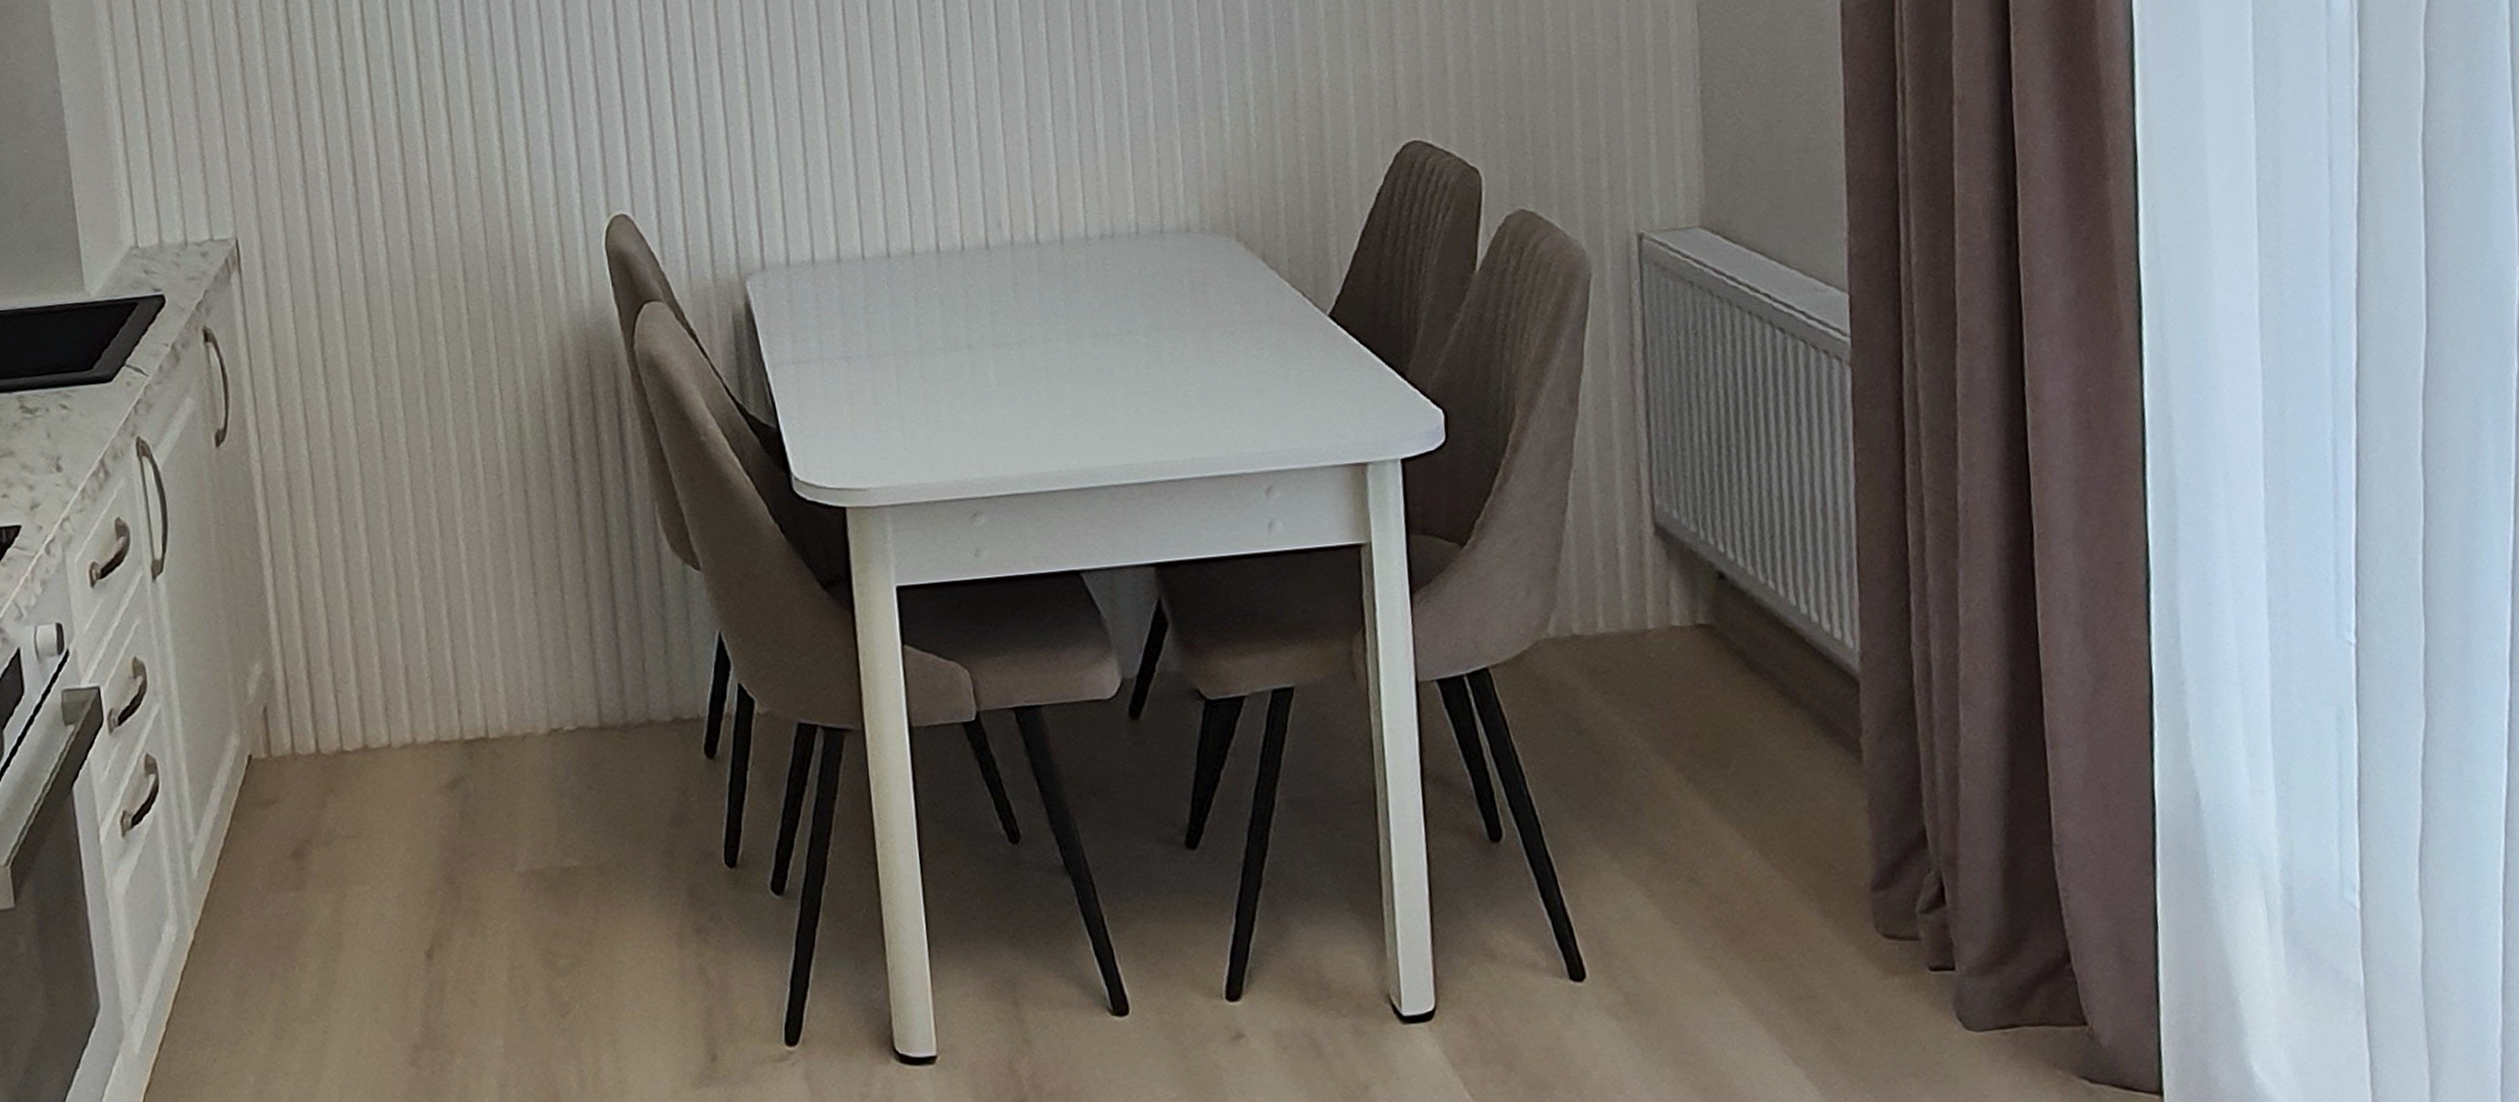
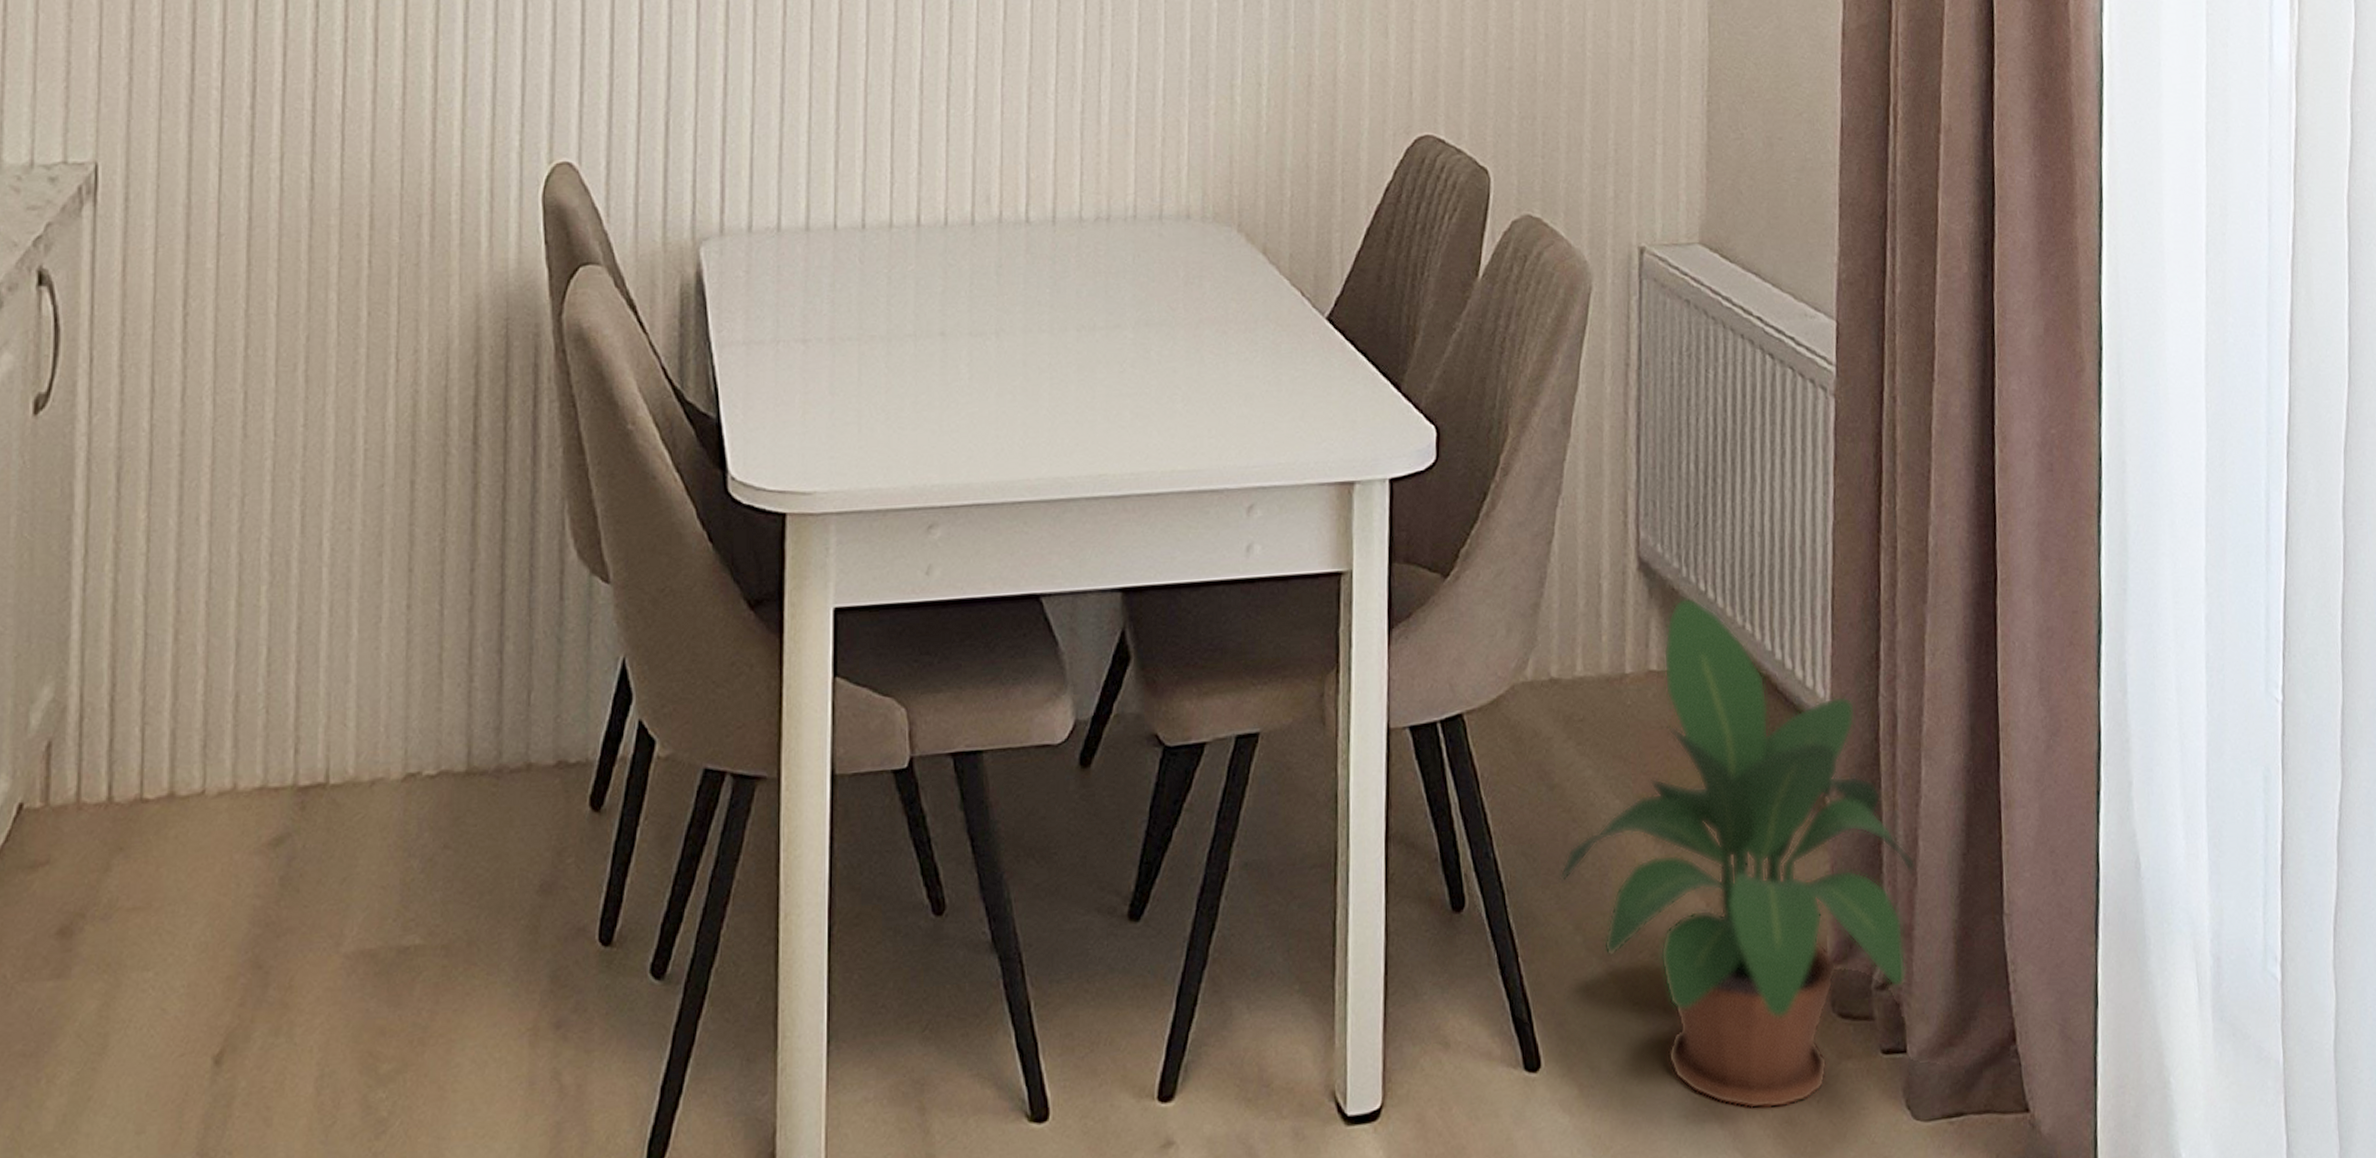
potted plant: none [1592,558,1958,1018] -> present [1558,597,1916,1110]

